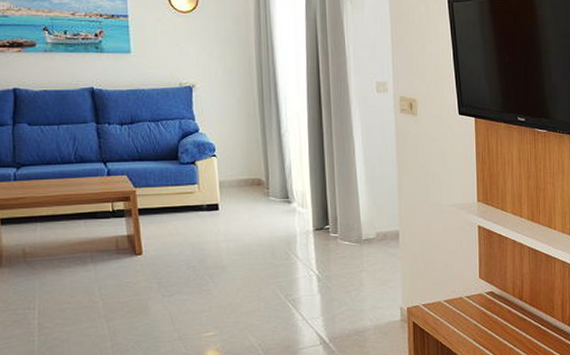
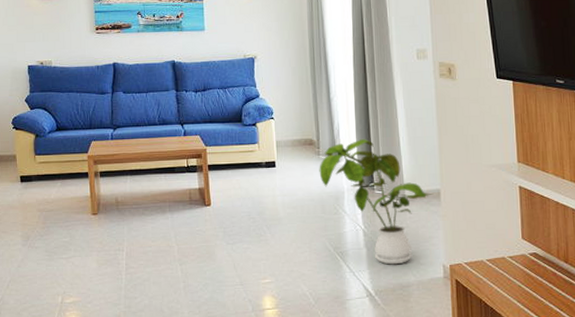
house plant: none [268,179,392,310] -> present [319,139,434,265]

